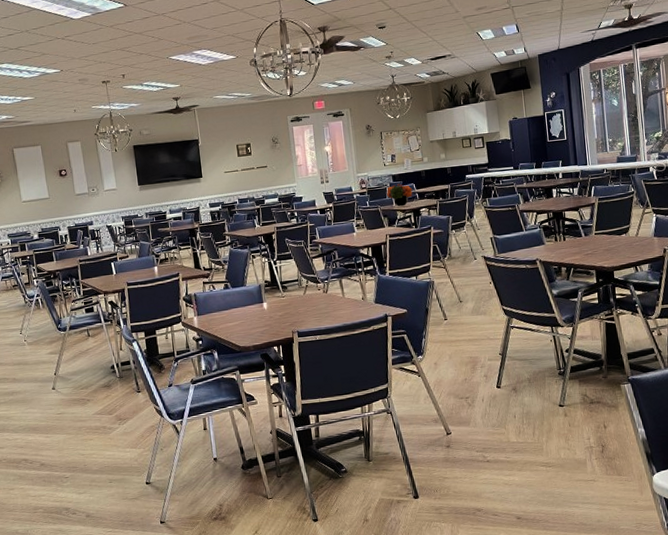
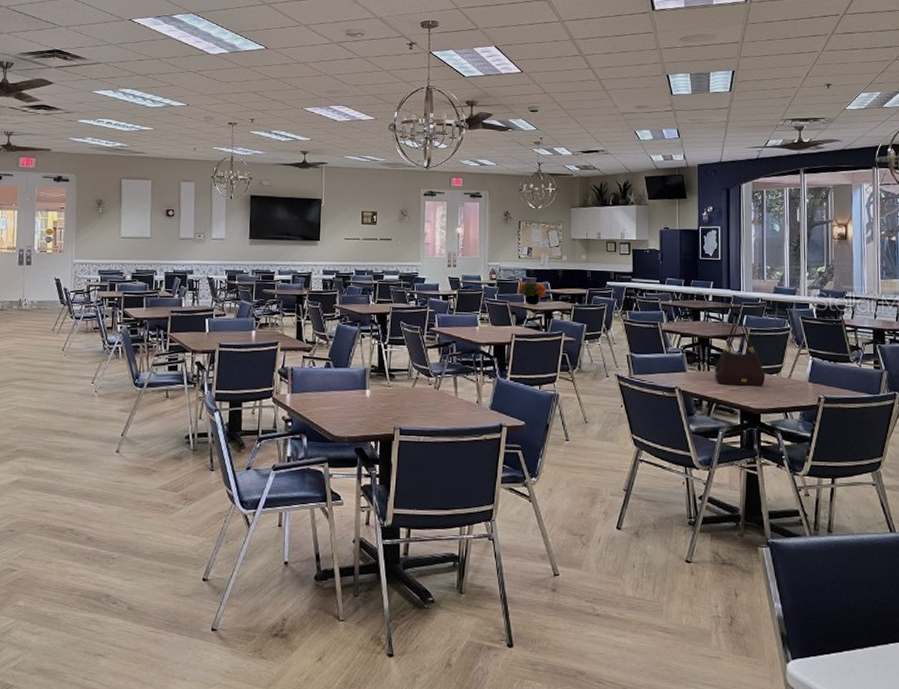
handbag: none [570,194,616,251] -> present [715,322,766,386]

